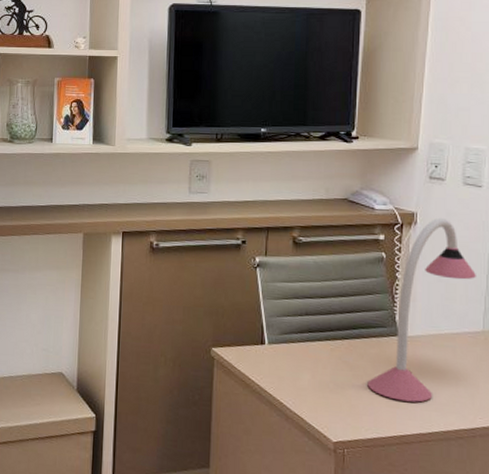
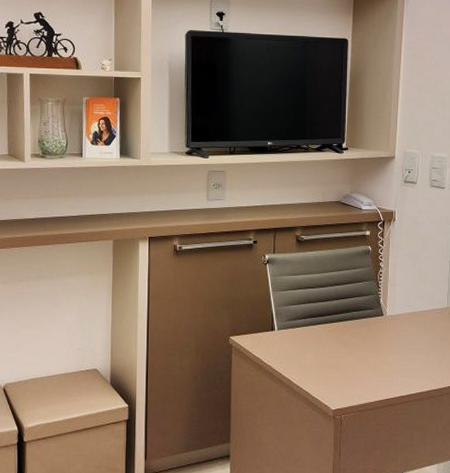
desk lamp: present [367,217,476,402] -> none [359,215,441,370]

